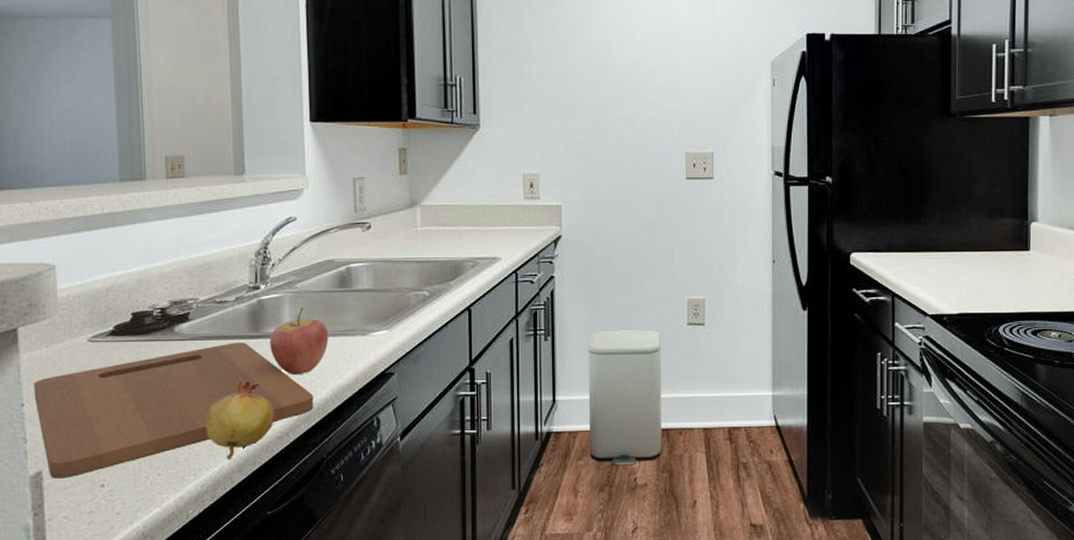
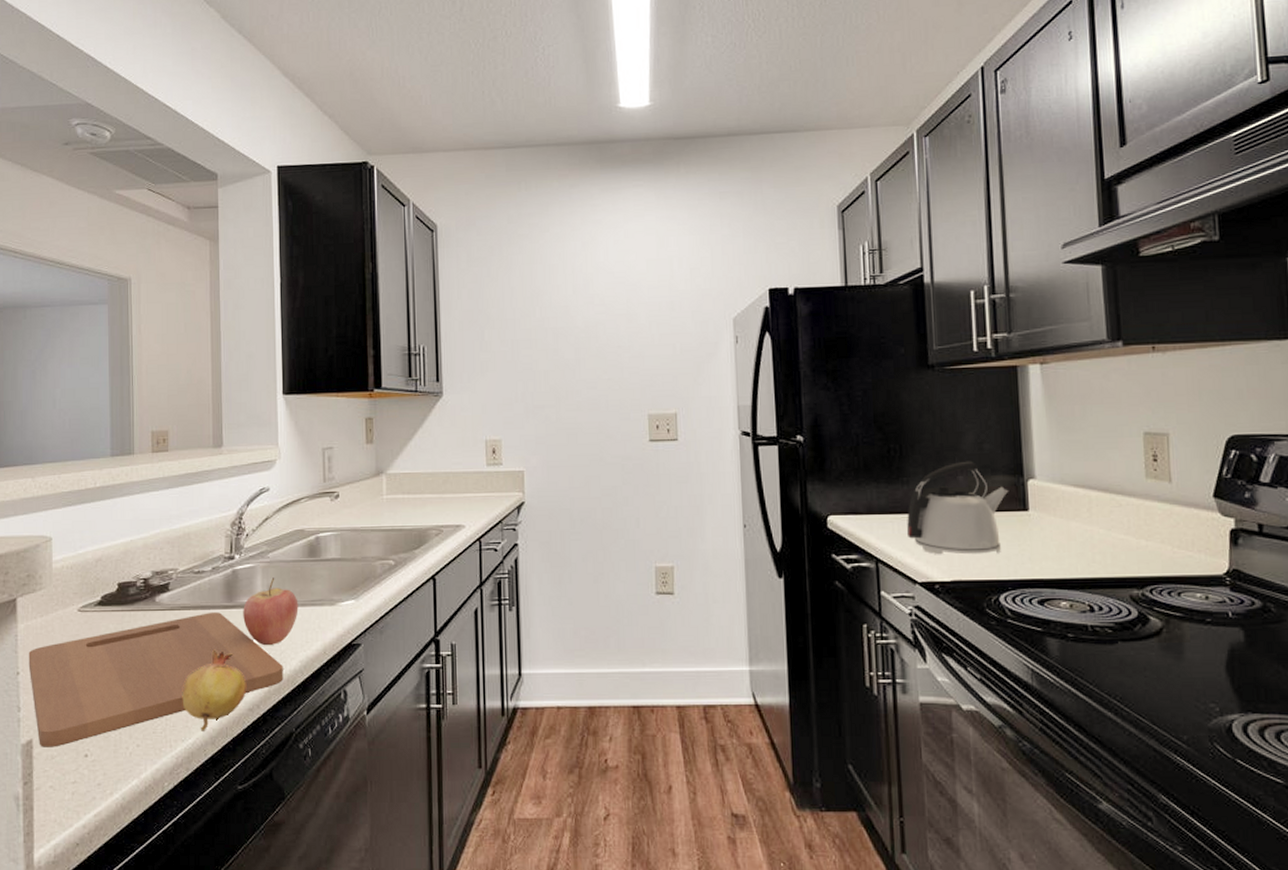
pedal bin: present [588,329,662,466] -> none [553,598,633,745]
kettle: none [922,204,1014,290] -> present [907,461,1009,555]

